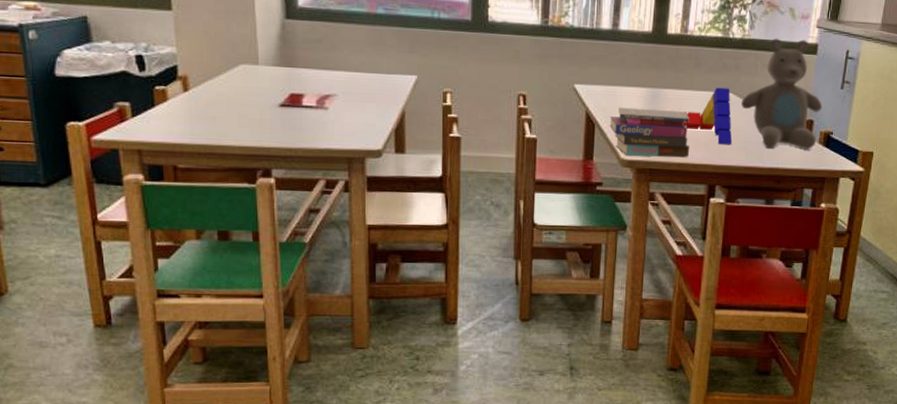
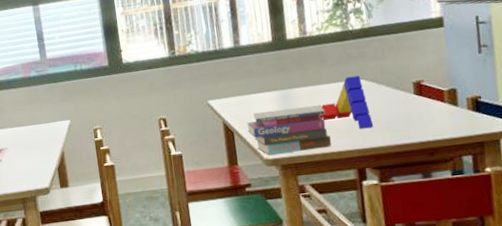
stuffed animal: present [740,38,823,149] -> none [374,16,465,124]

